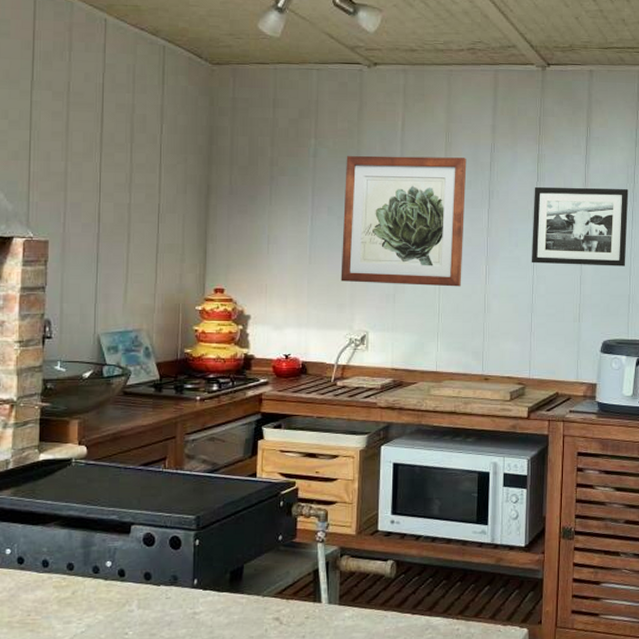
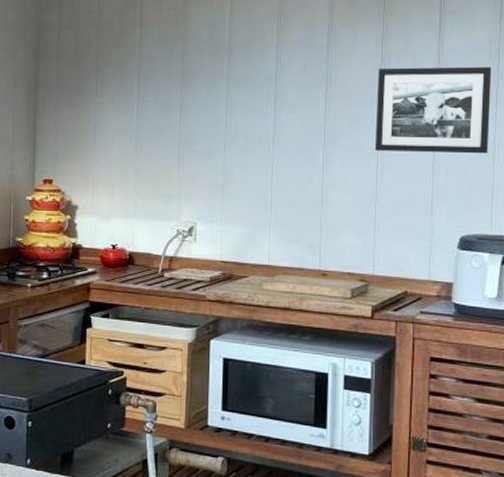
wall art: present [340,155,467,287] -> none [167,40,301,177]

